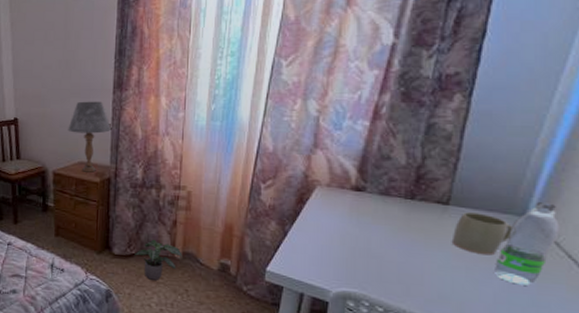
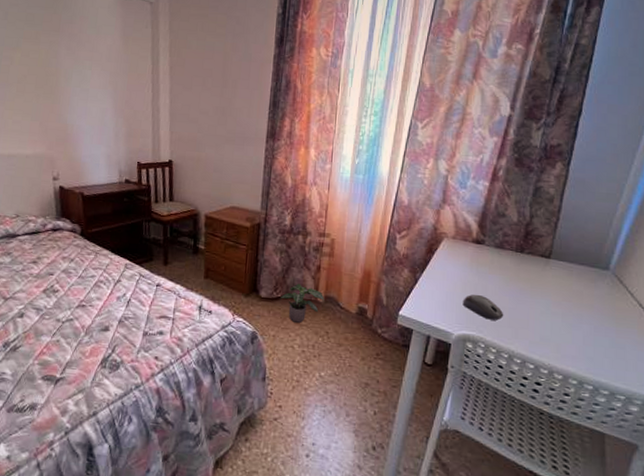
table lamp: present [68,101,111,172] -> none [221,148,263,217]
computer mouse: none [341,247,392,276] -> present [462,294,504,321]
mug: present [451,212,512,255] -> none [551,265,598,303]
bottle: present [495,202,560,285] -> none [584,258,633,330]

